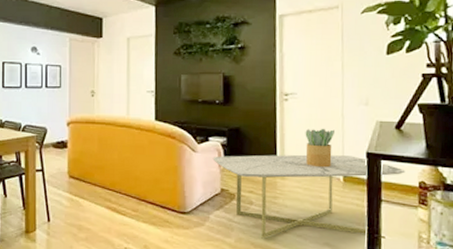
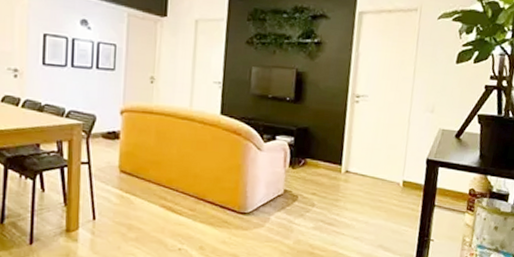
coffee table: present [212,154,406,239] -> none [278,156,459,241]
potted plant: present [305,128,335,168] -> none [370,132,400,173]

